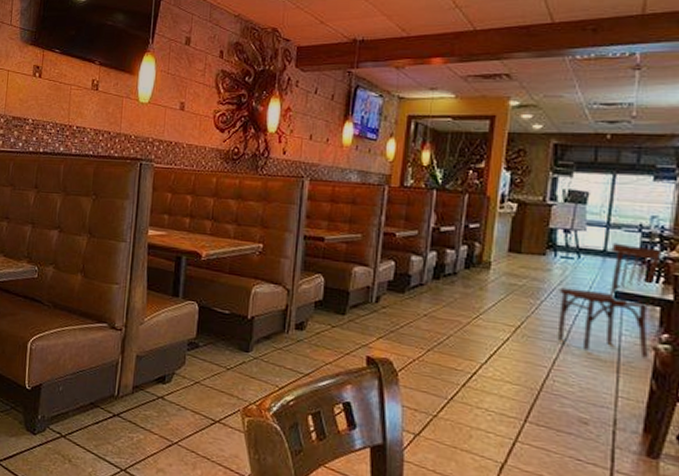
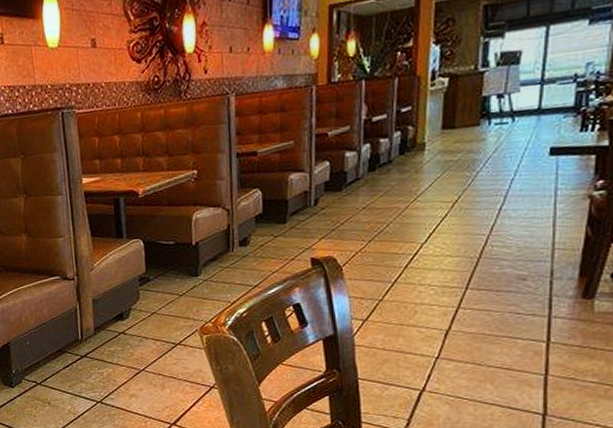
dining chair: present [557,242,662,358] -> none [494,95,597,212]

